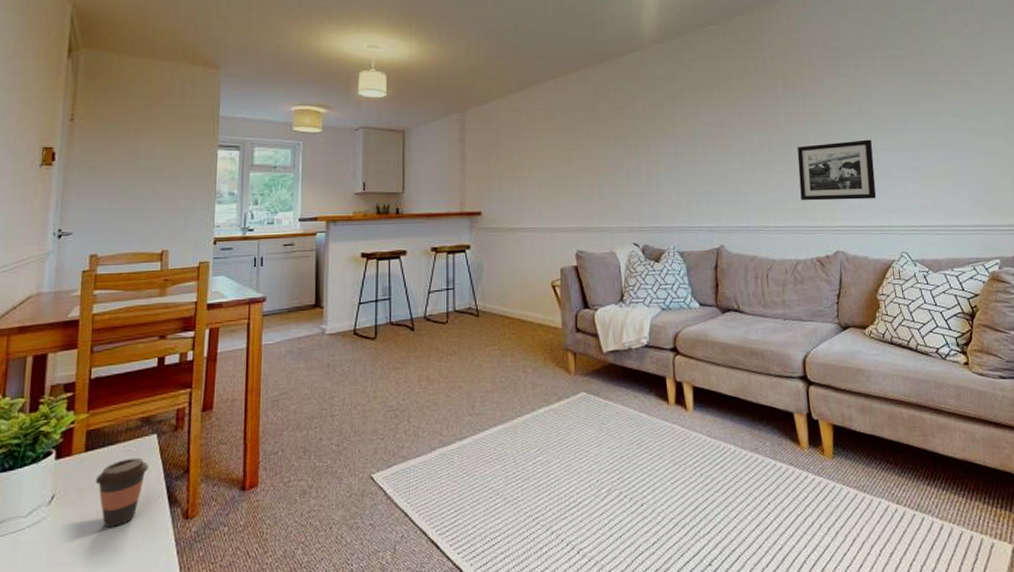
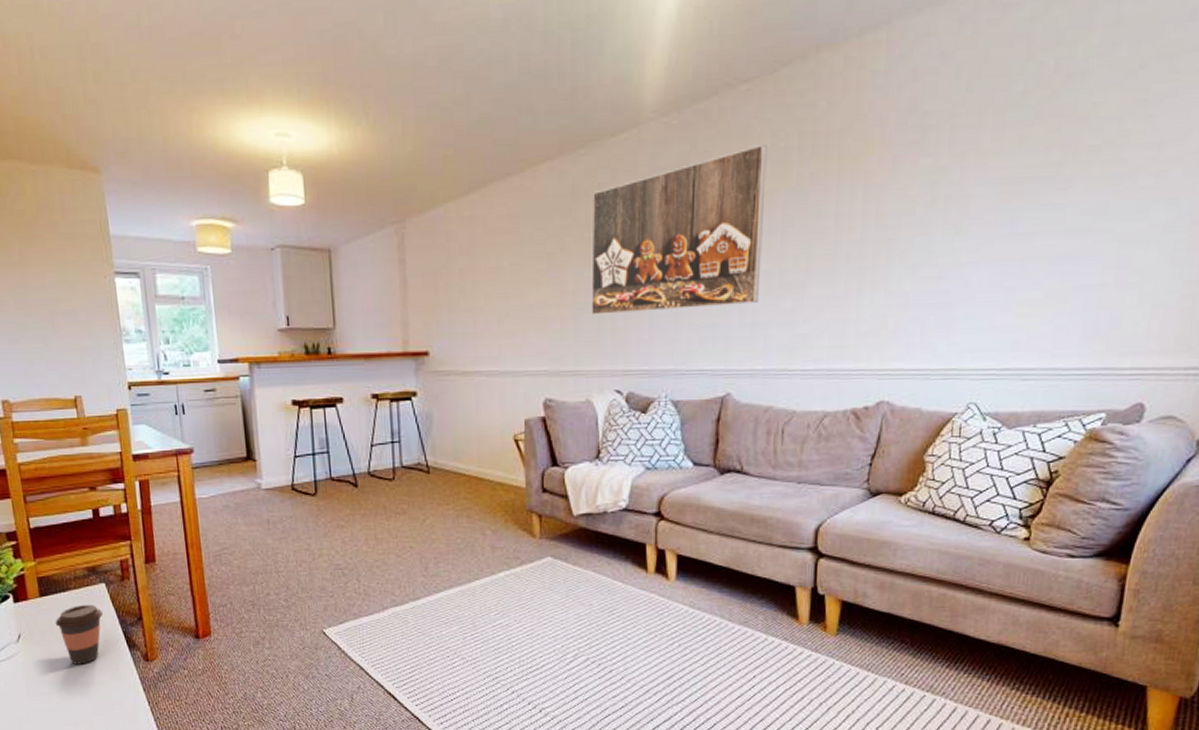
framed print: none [610,64,737,183] -> present [591,143,767,315]
picture frame: present [797,139,876,201] -> none [841,250,955,337]

